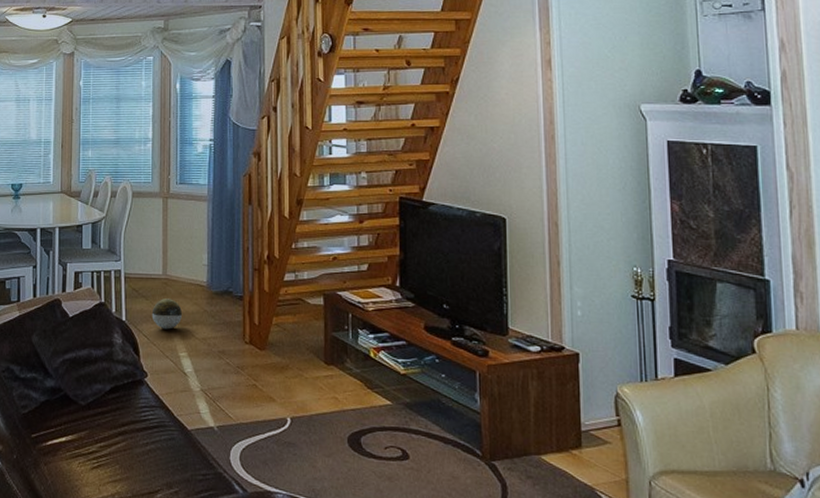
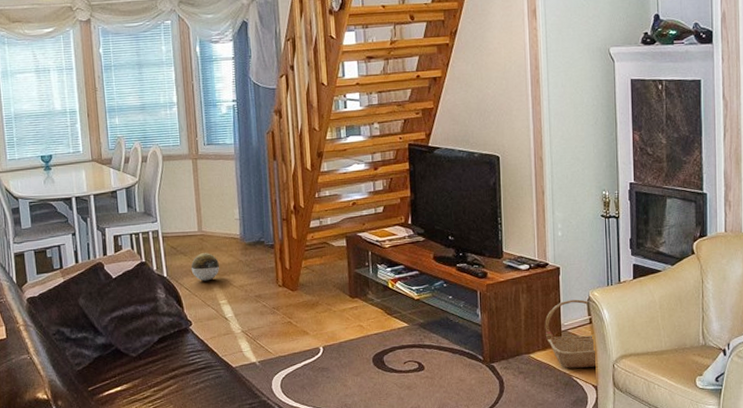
basket: none [560,394,629,483] -> present [544,299,598,368]

